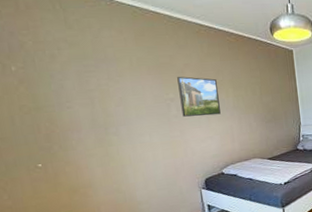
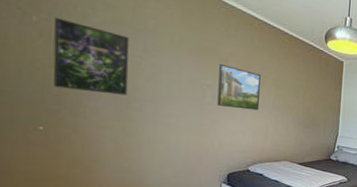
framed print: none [28,63,104,127] -> present [53,17,129,96]

